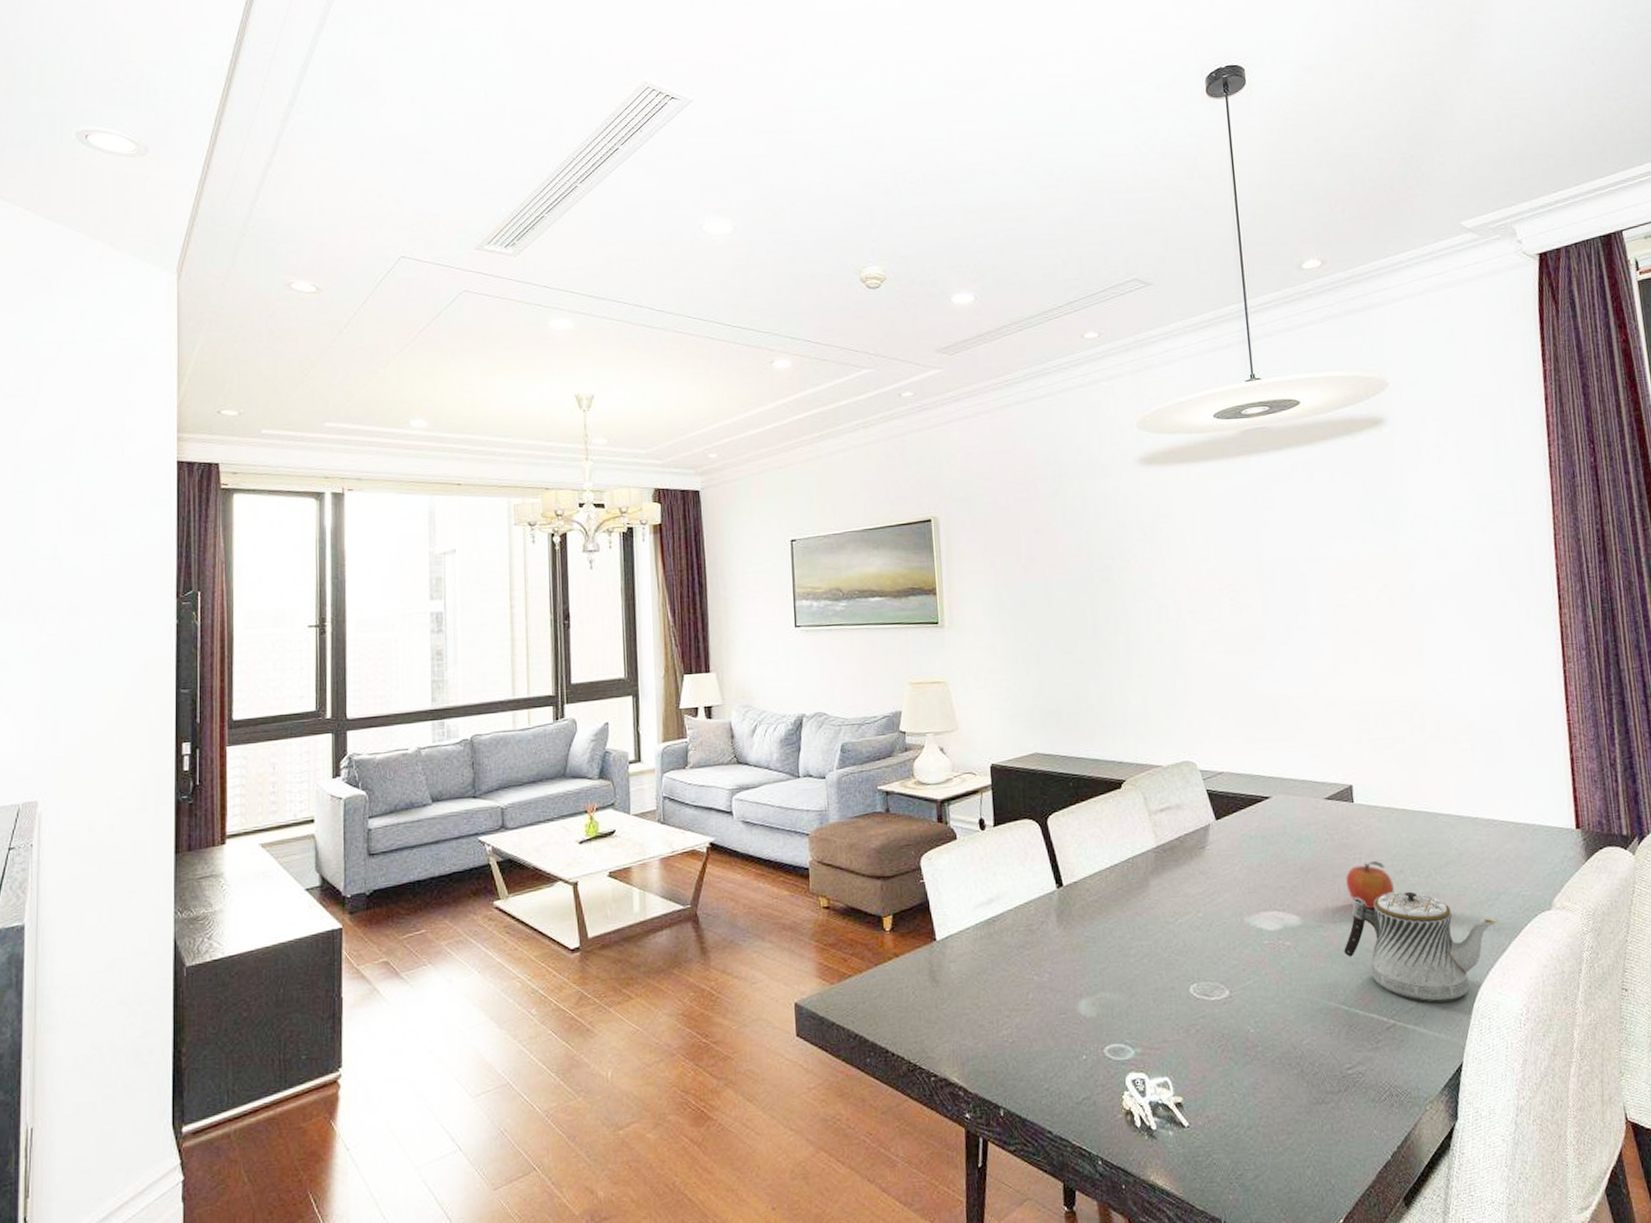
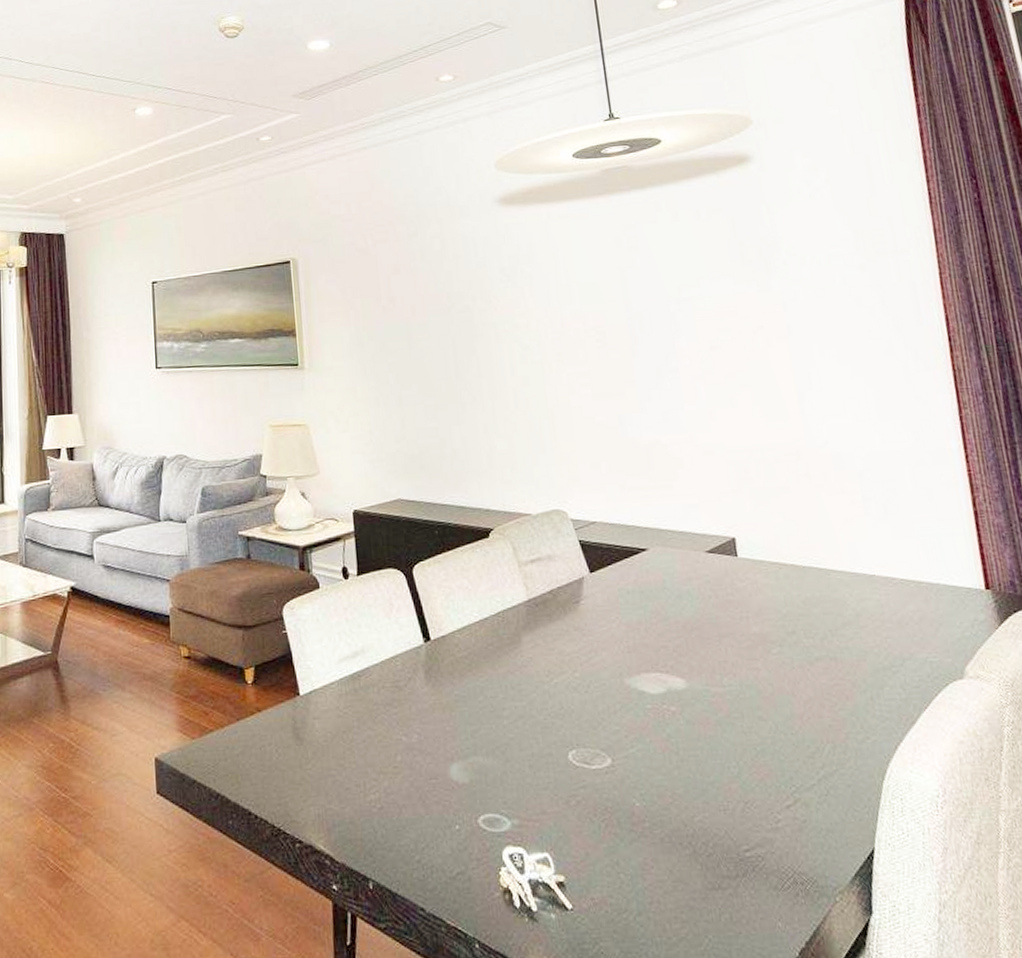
teapot: present [1344,891,1497,1003] -> none [734,654,904,780]
fruit: present [1345,861,1394,910] -> none [732,621,787,674]

